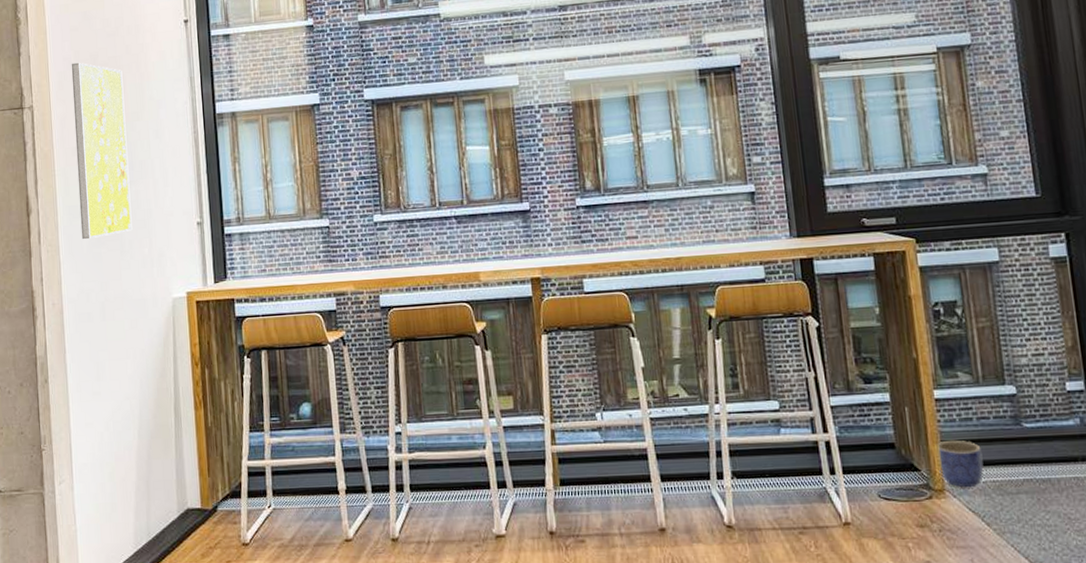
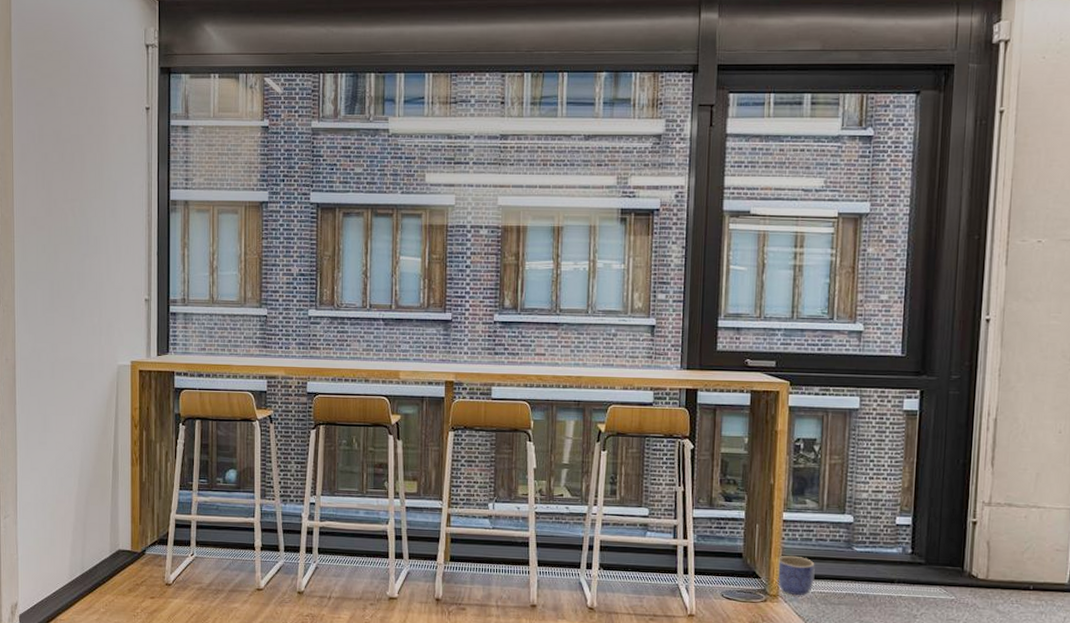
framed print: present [71,62,133,239] -> none [34,136,84,303]

